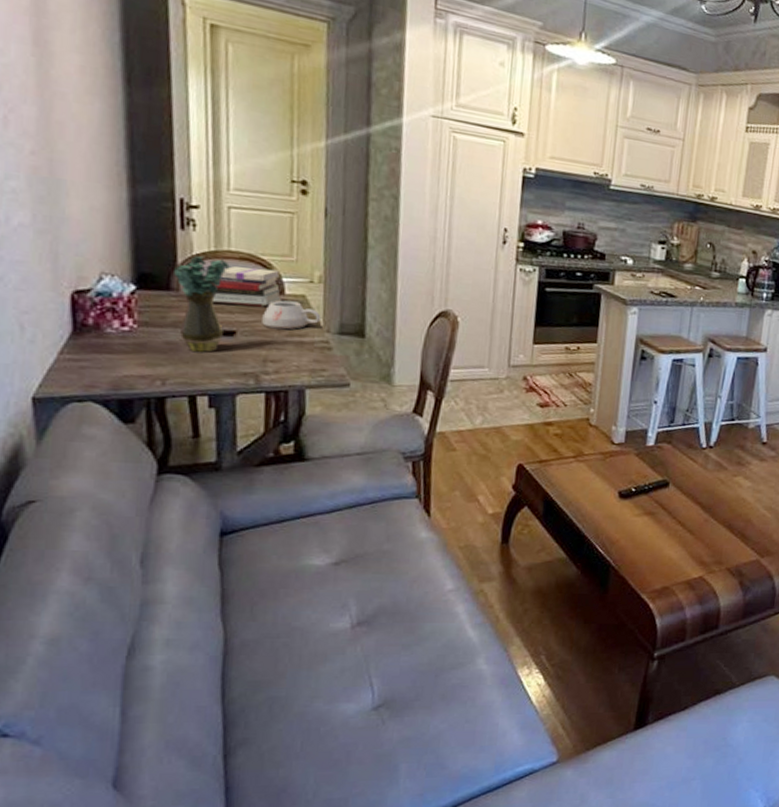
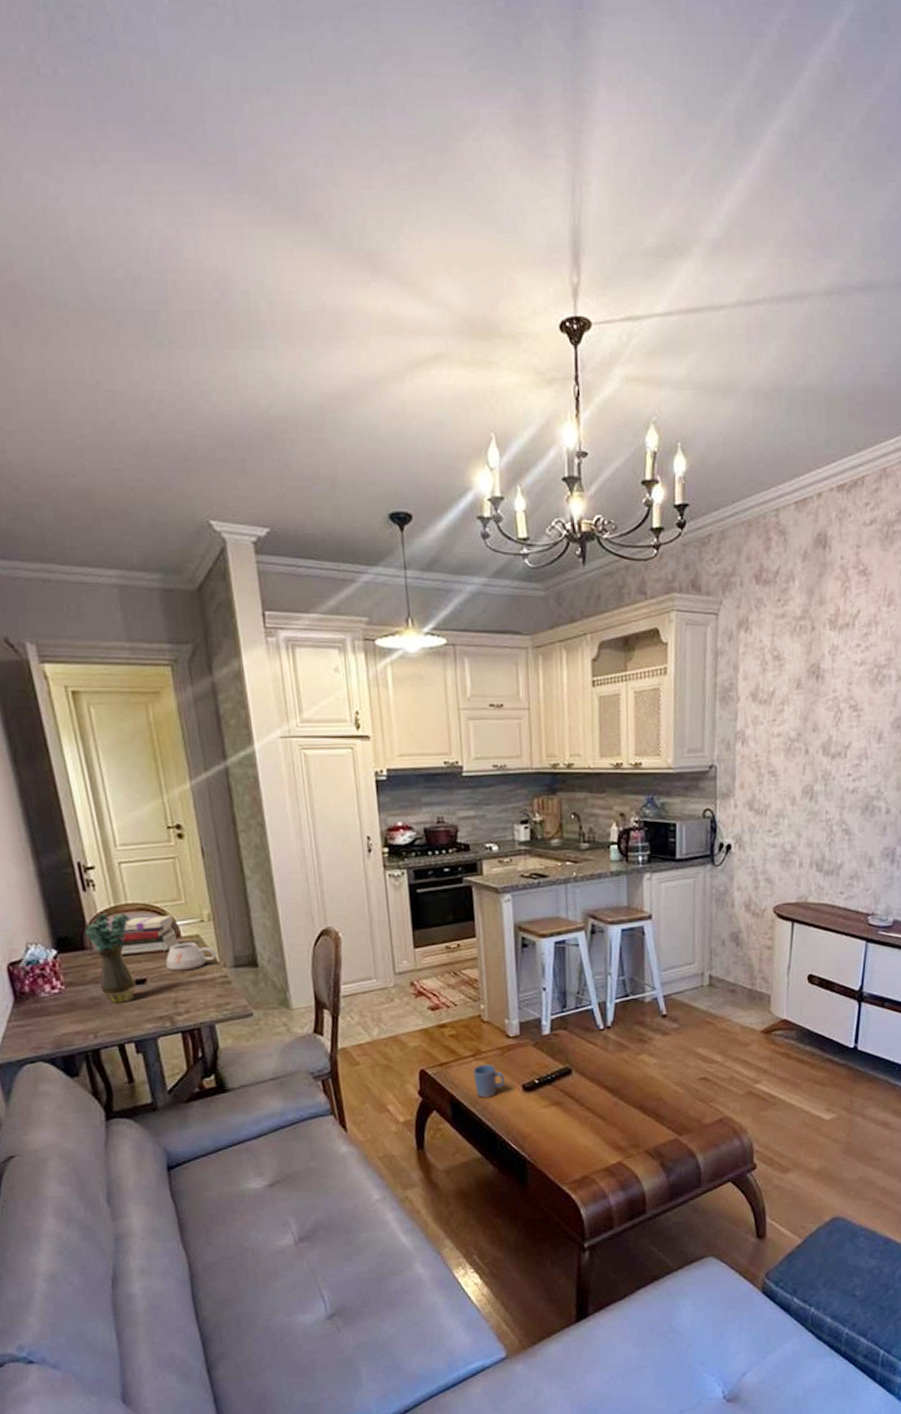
mug: none [571,466,603,500] -> present [473,1063,505,1098]

